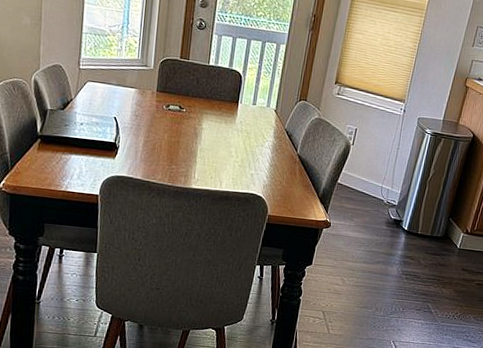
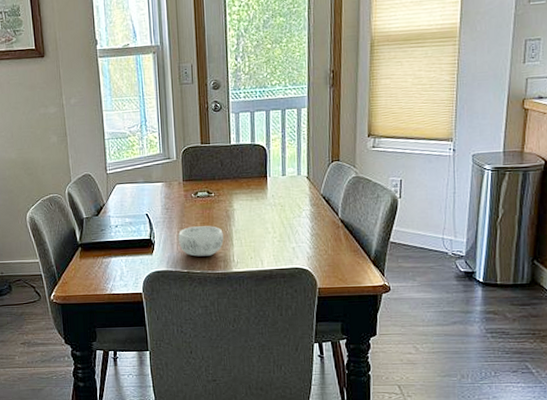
decorative bowl: none [143,137,189,170] -> present [178,226,224,257]

